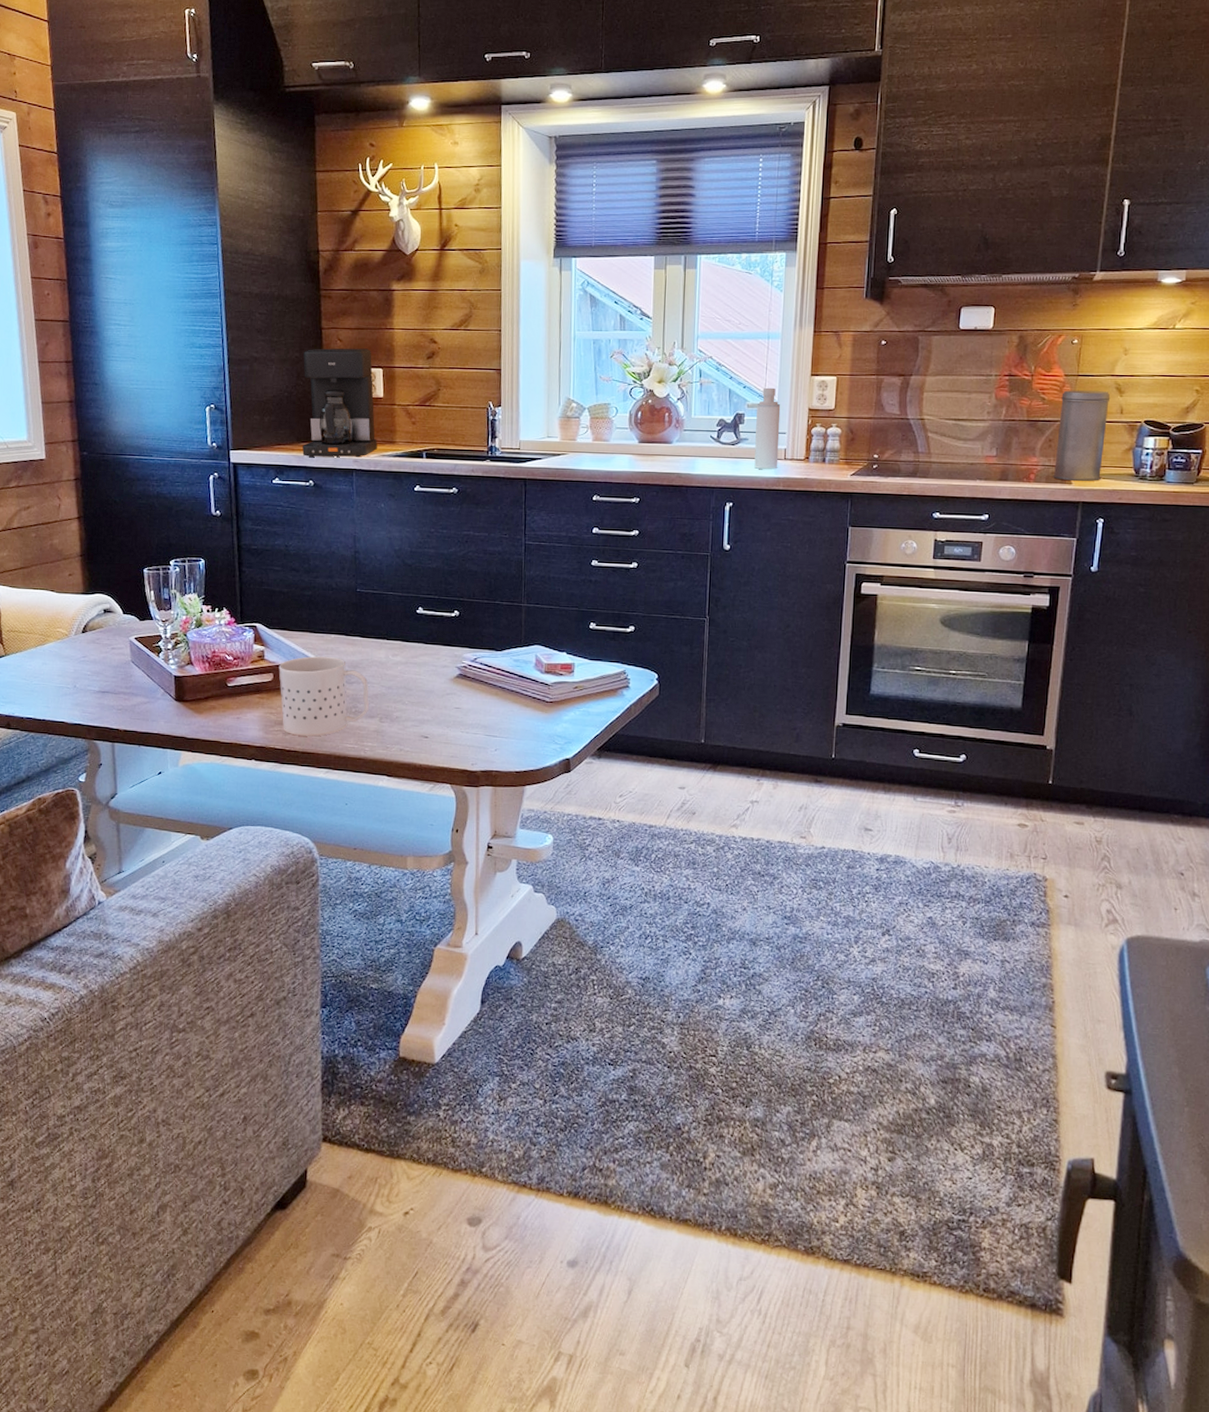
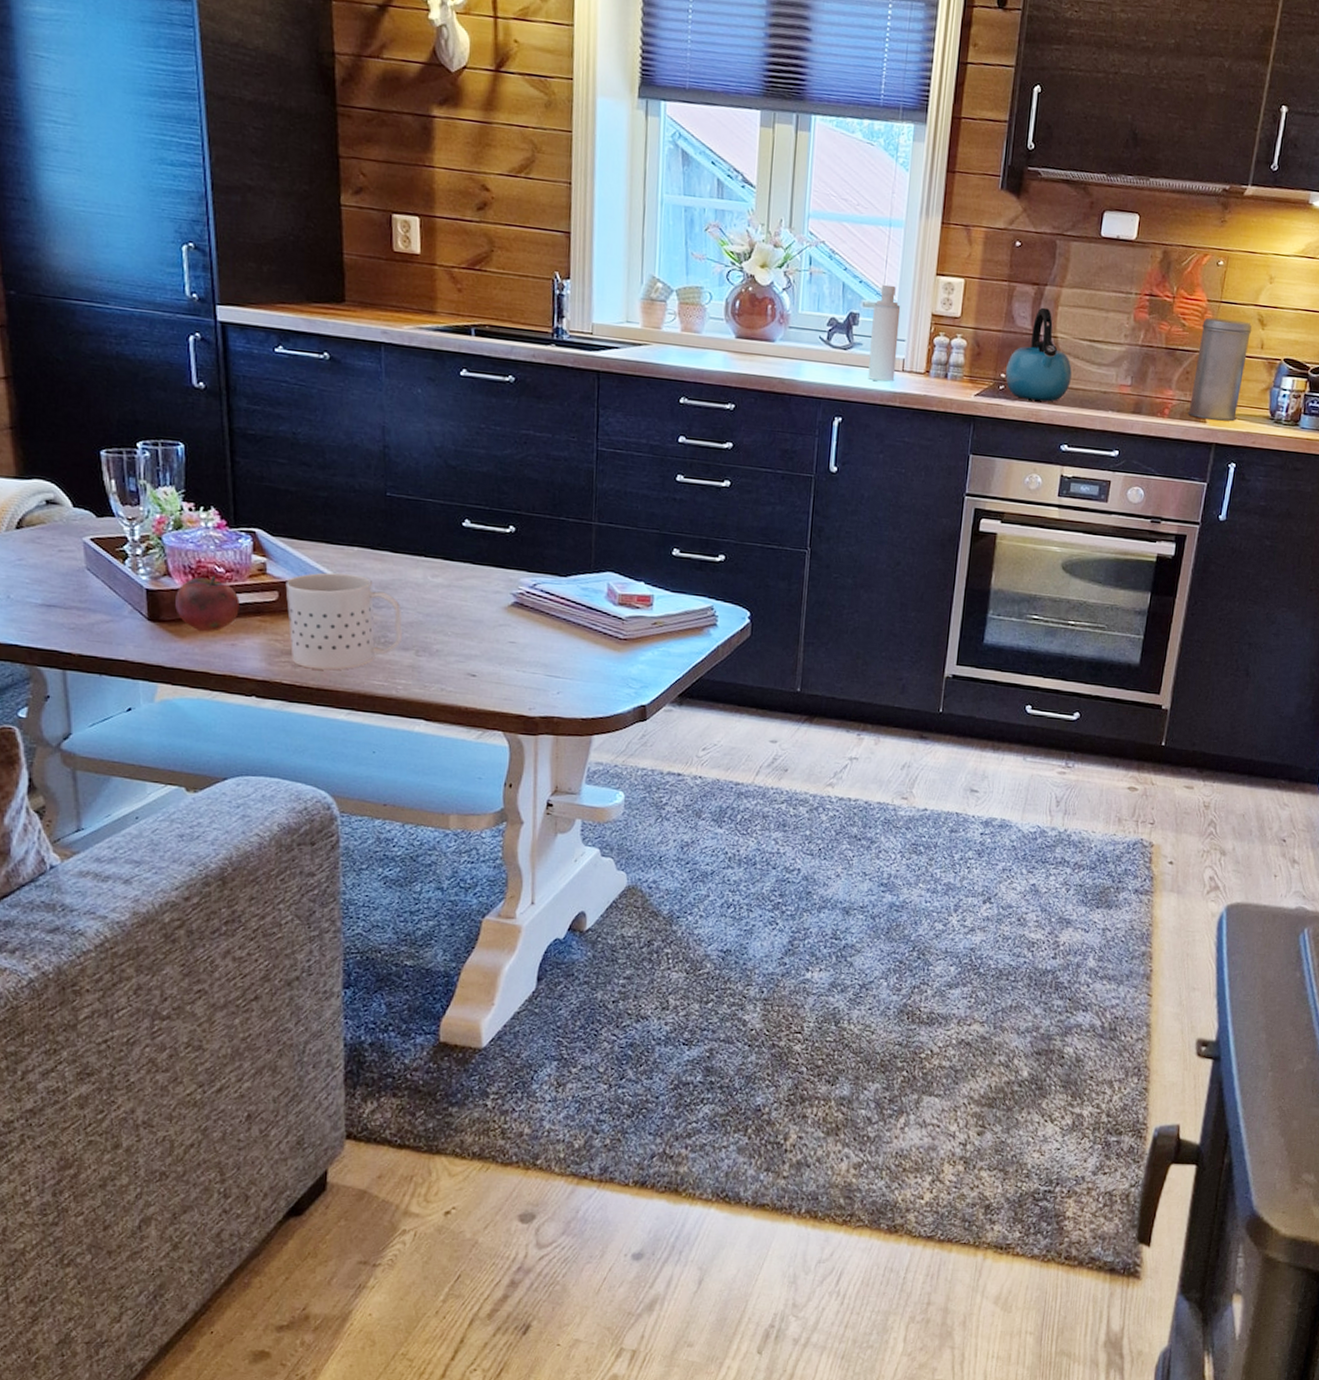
fruit: none [195,663,244,709] -> present [175,575,240,633]
coffee maker: present [302,348,378,457] -> none [314,182,413,328]
kettle: none [877,394,940,476] -> present [1005,307,1072,402]

